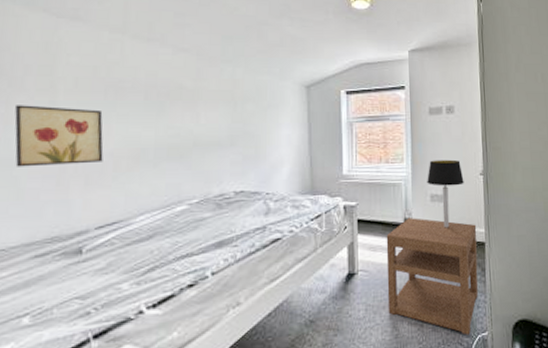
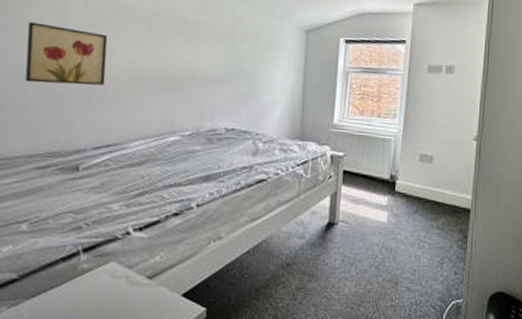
nightstand: present [386,218,479,335] -> none [364,175,464,300]
table lamp: present [427,159,464,228] -> none [418,119,457,190]

